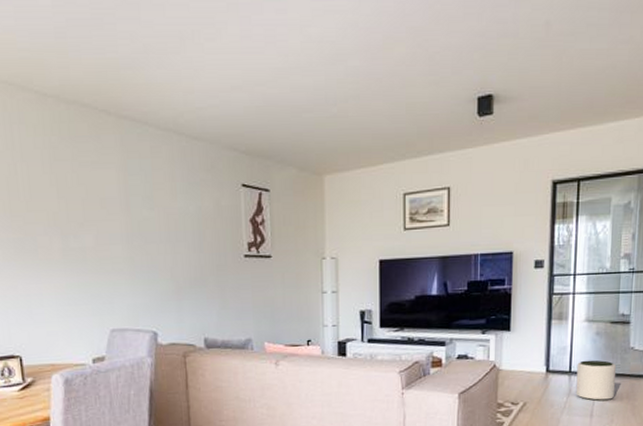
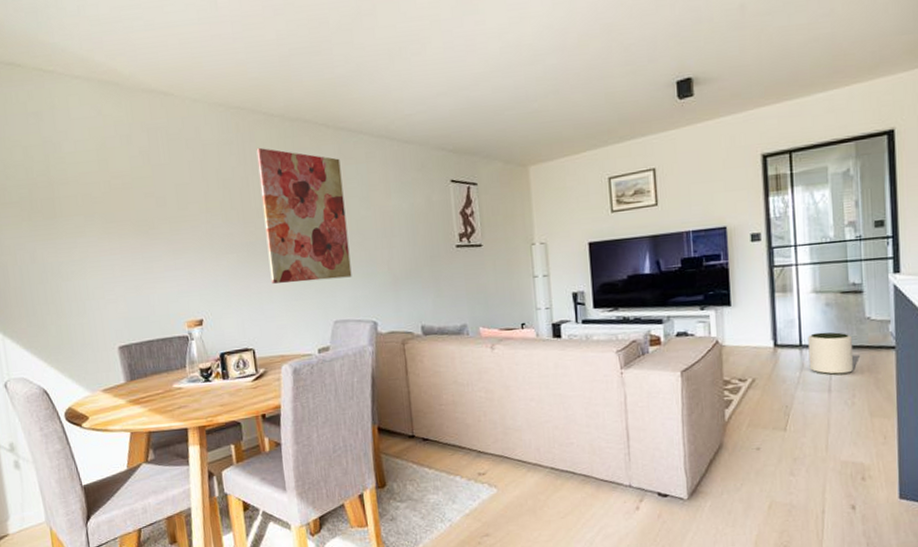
wall art: none [26,131,132,286] -> present [256,147,352,284]

